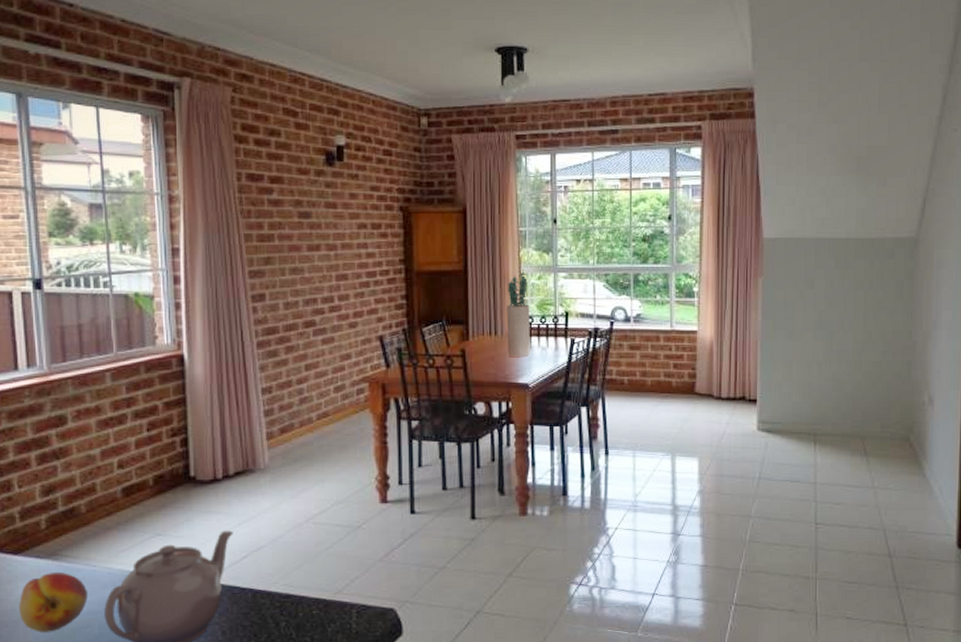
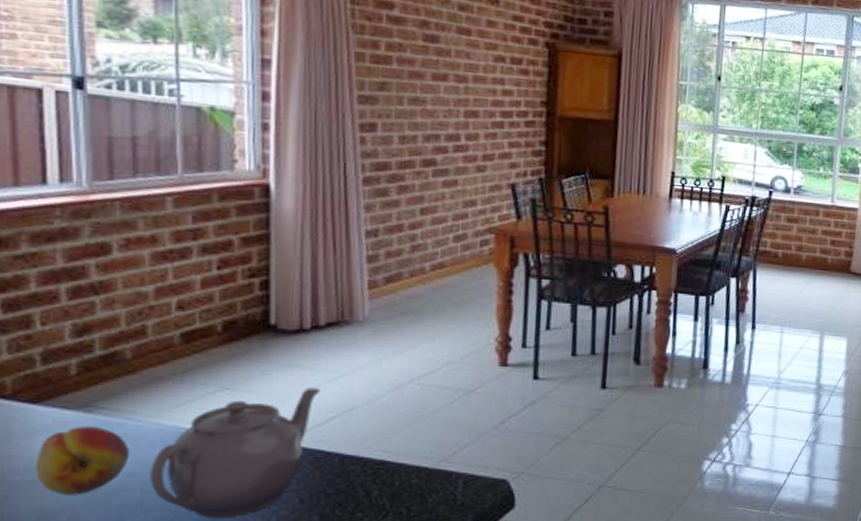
vase: present [506,269,530,358] -> none [656,126,685,221]

